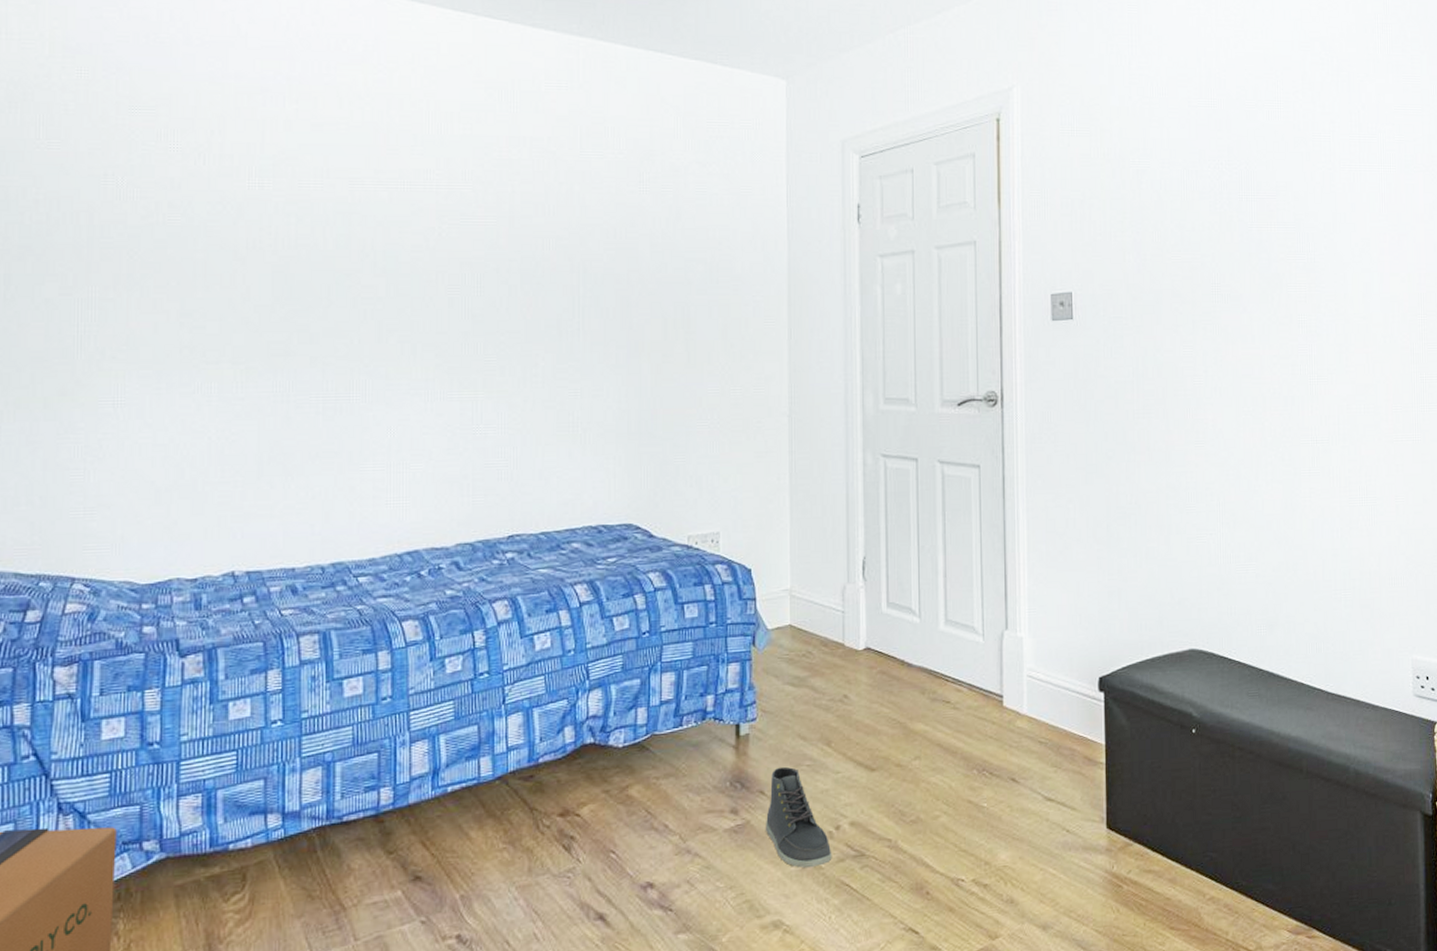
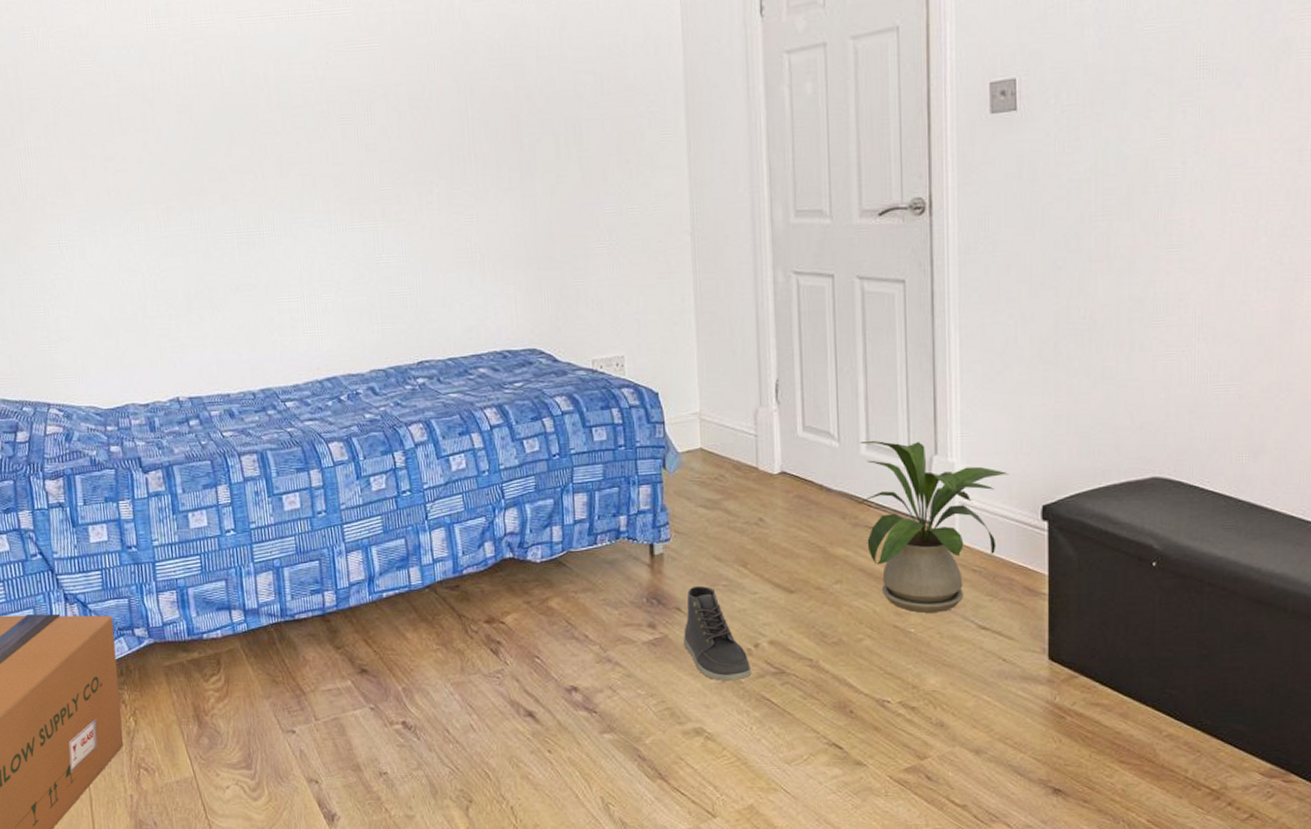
house plant: none [937,616,1070,787] -> present [859,440,1009,613]

